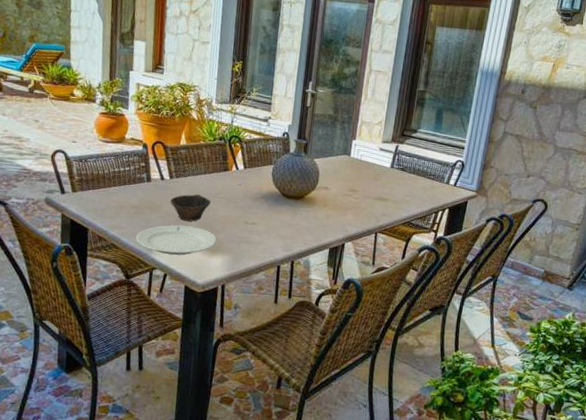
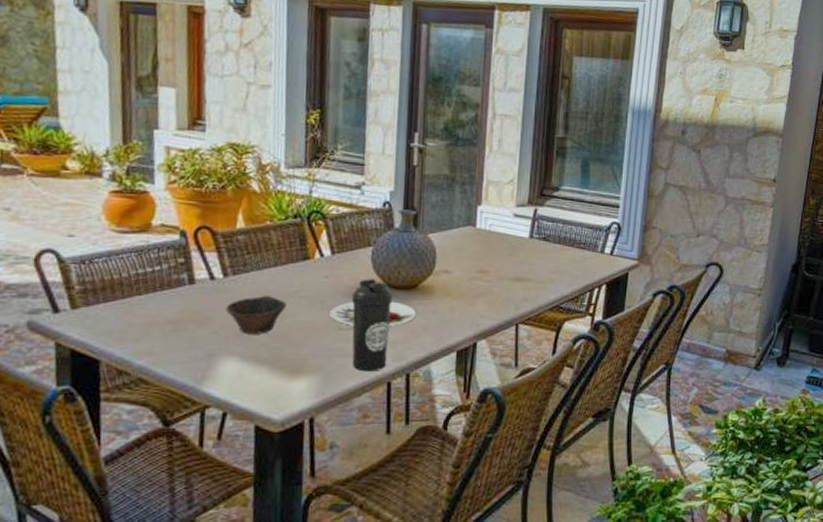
plate: present [136,225,217,256] -> none [176,342,299,384]
plate: none [240,204,302,225] -> present [330,301,416,326]
water bottle: none [253,188,286,257] -> present [352,279,393,372]

